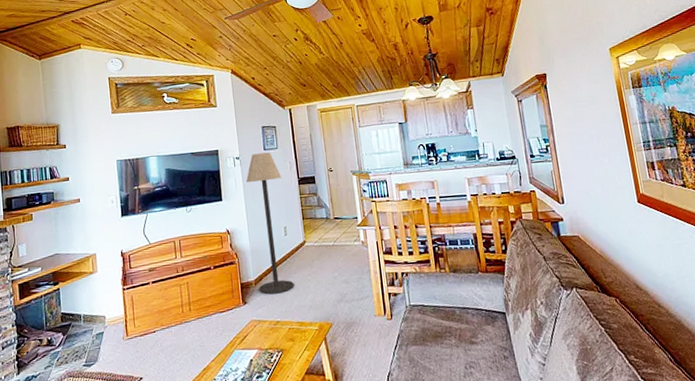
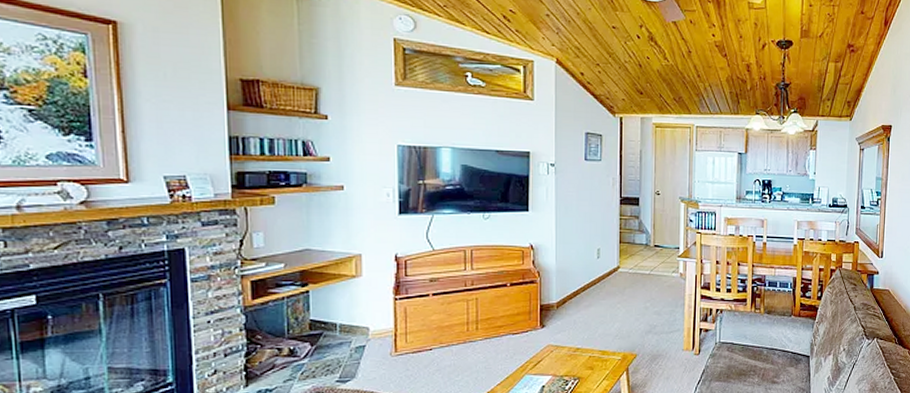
floor lamp: present [246,152,294,294] -> none [560,163,602,320]

